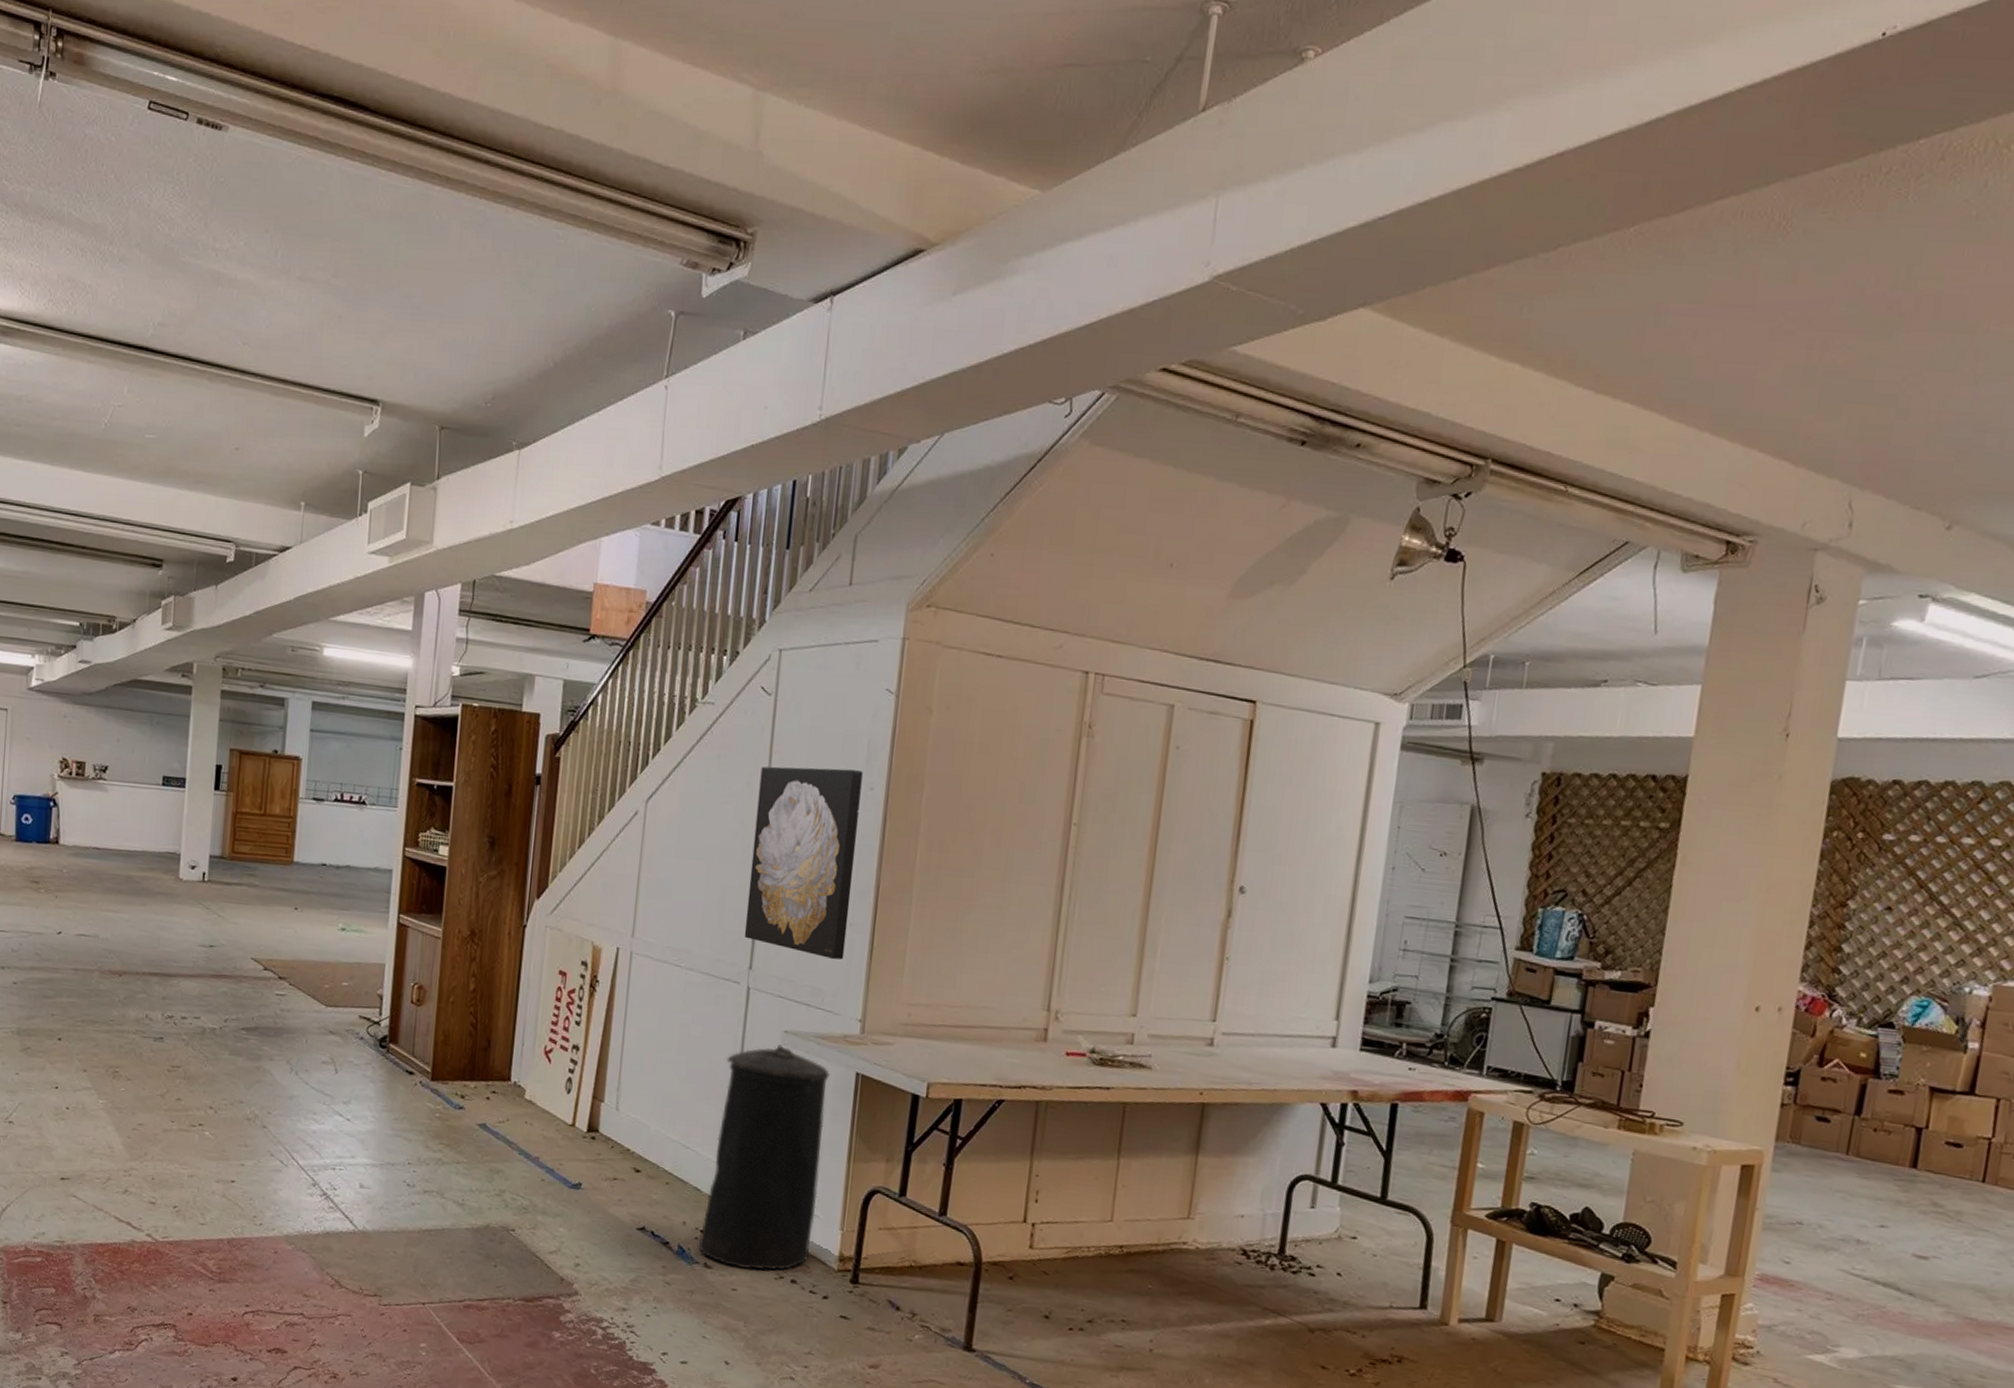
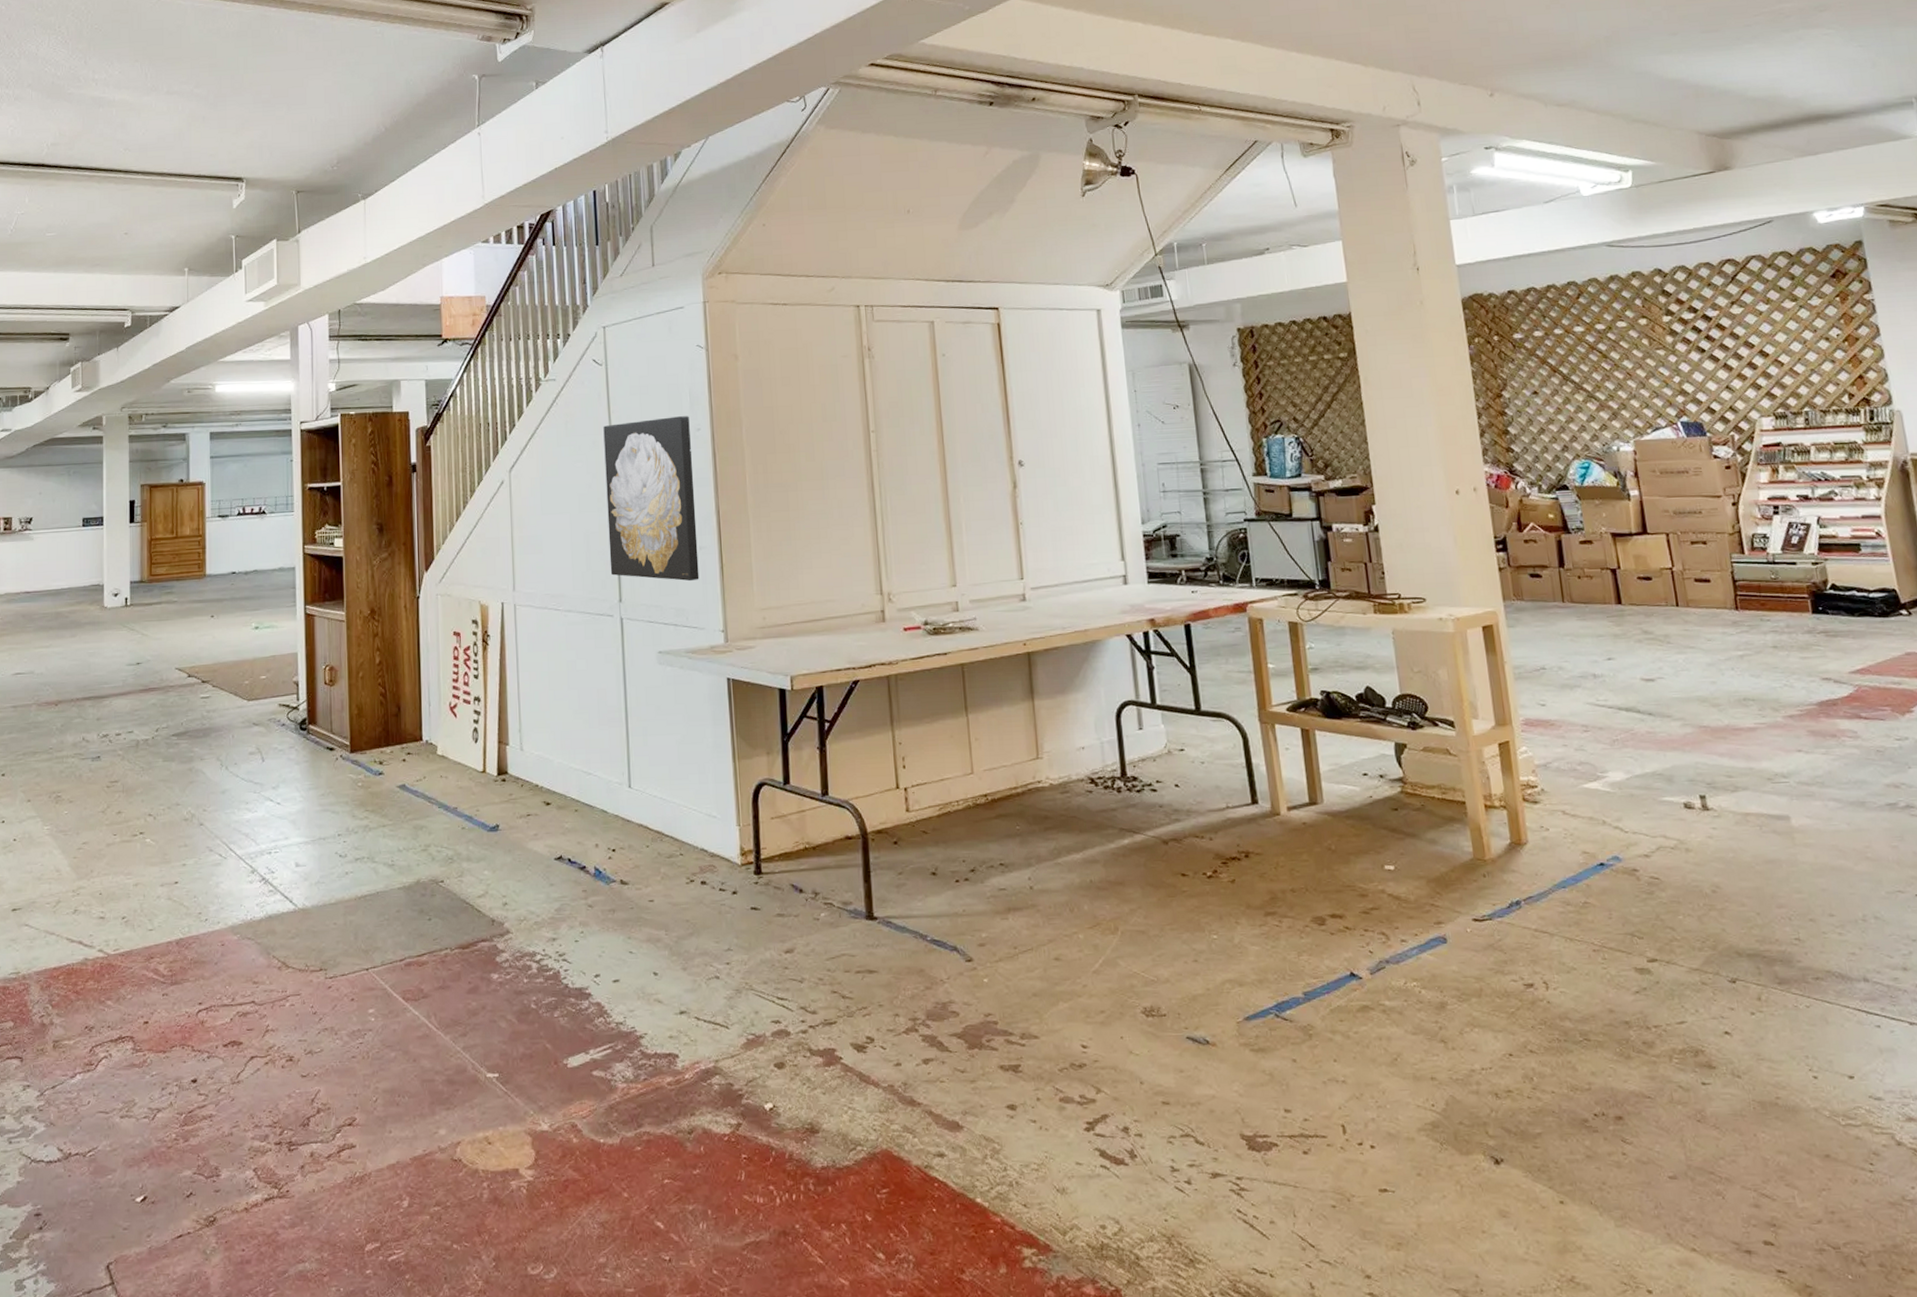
trash can: present [698,1044,830,1271] -> none [611,665,713,879]

